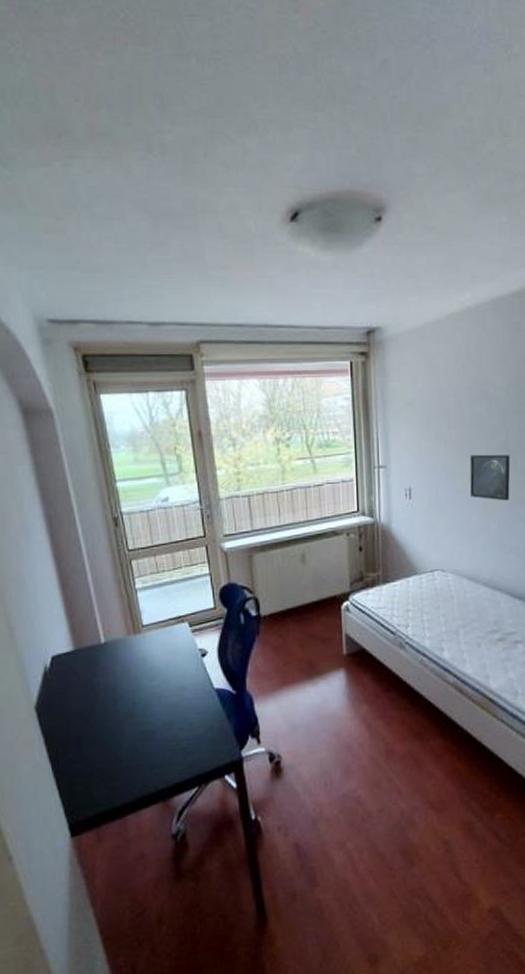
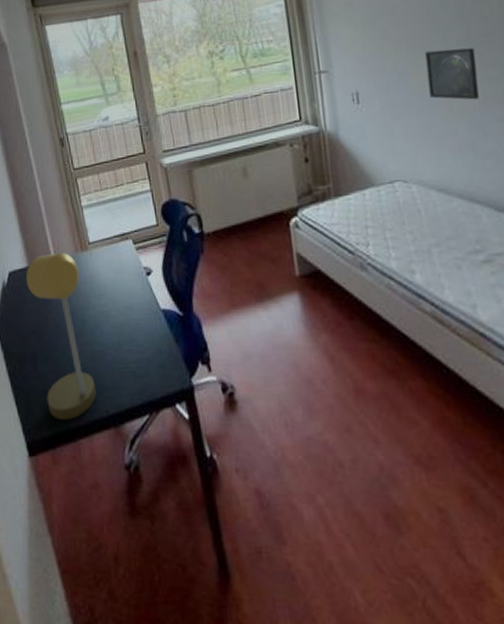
desk lamp: none [71,635,145,800] -> present [25,252,96,421]

